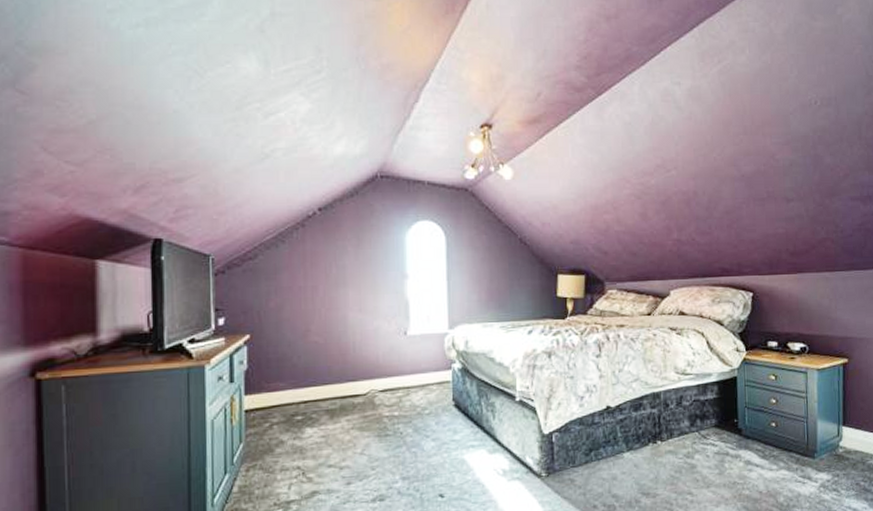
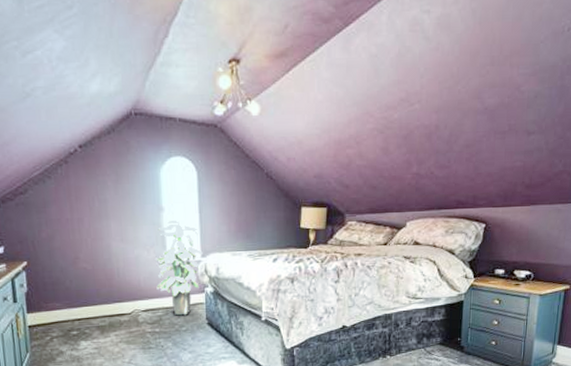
indoor plant: none [396,287,450,396] -> present [154,219,203,316]

